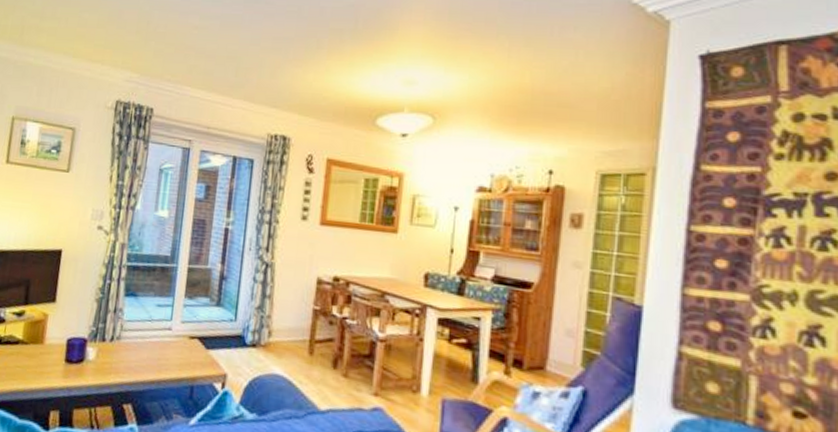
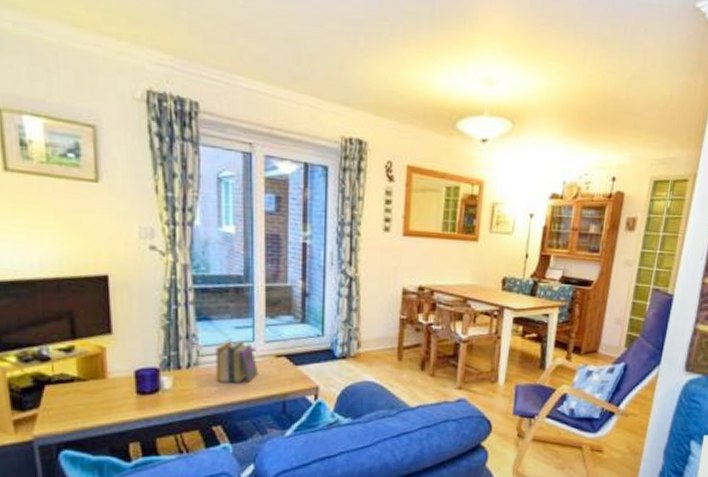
books: none [133,317,173,362] -> present [215,340,259,383]

